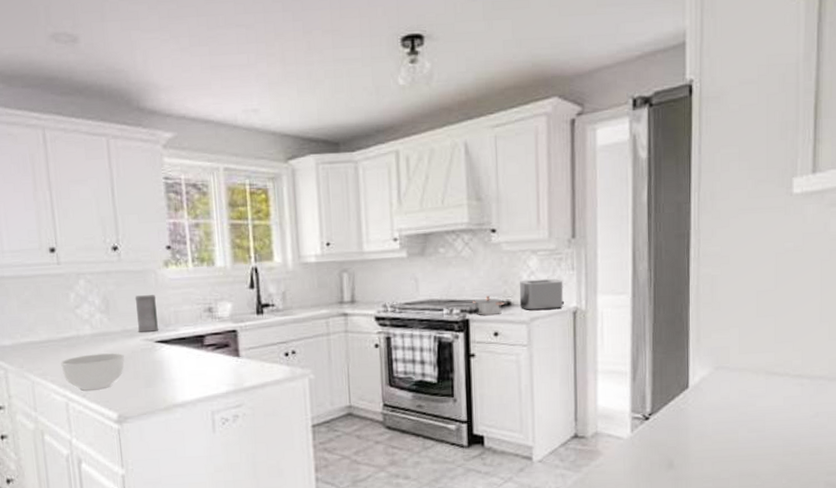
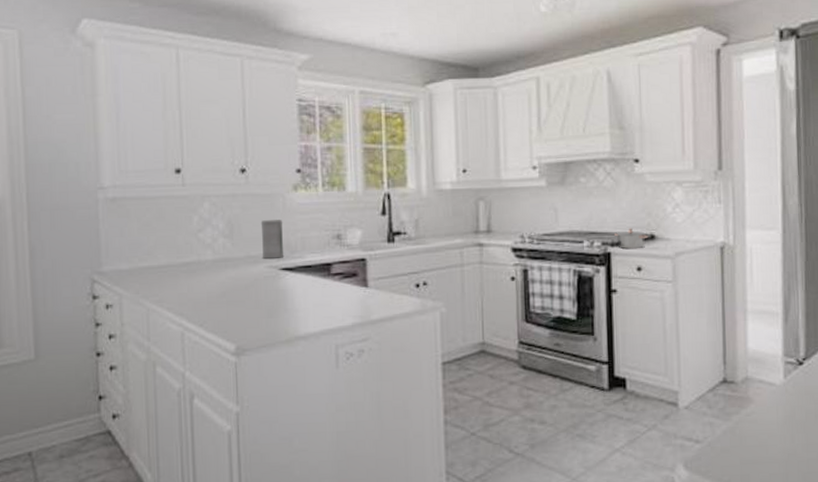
bowl: present [61,353,125,391] -> none [179,280,246,321]
toaster: present [519,279,564,311] -> none [663,212,711,245]

